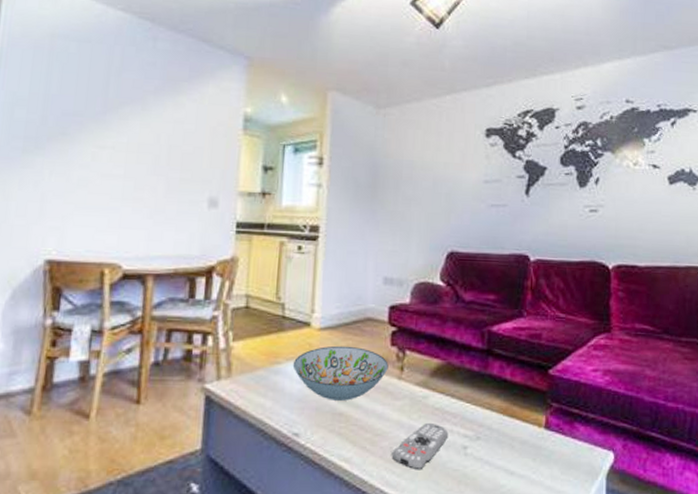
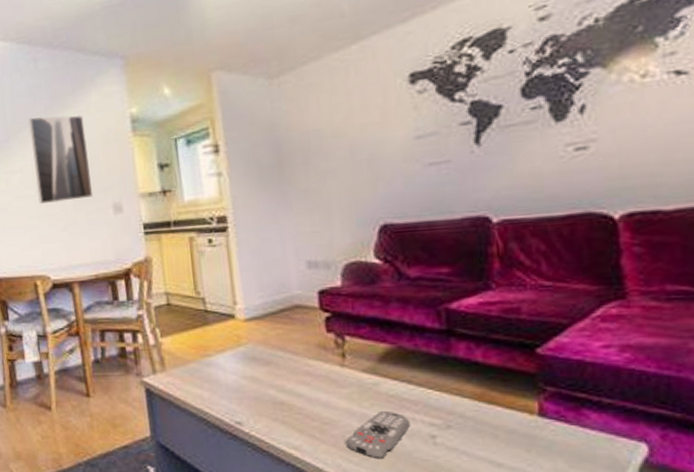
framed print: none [127,94,195,188] -> present [28,115,93,205]
decorative bowl: present [292,345,389,401] -> none [223,335,328,390]

